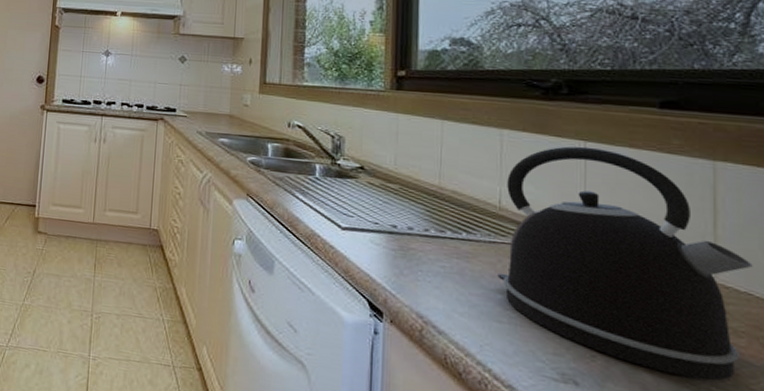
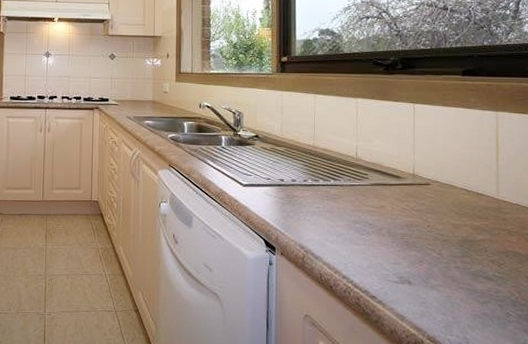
kettle: present [497,146,753,381] -> none [356,107,521,269]

